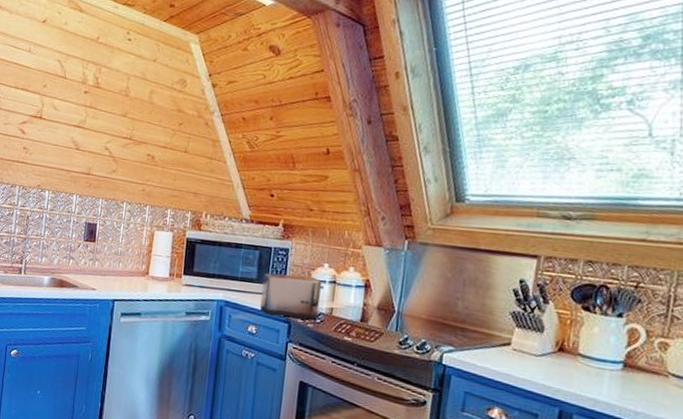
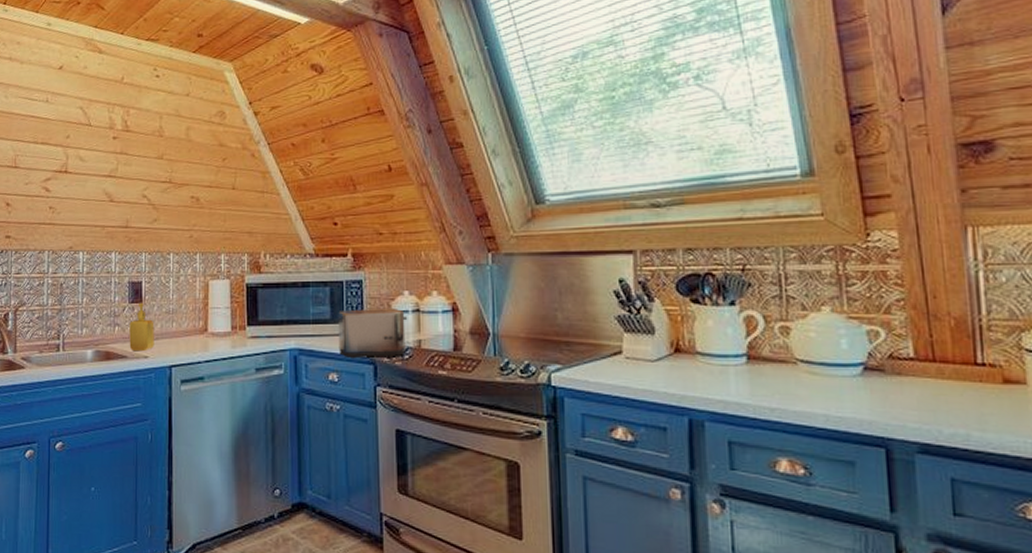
soap dispenser: none [80,241,104,285] -> present [129,302,154,352]

